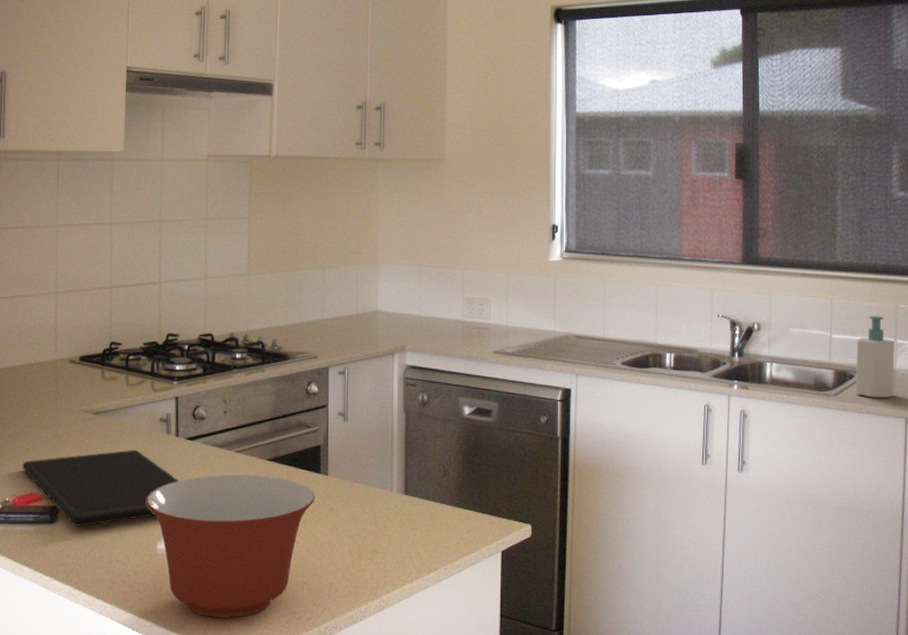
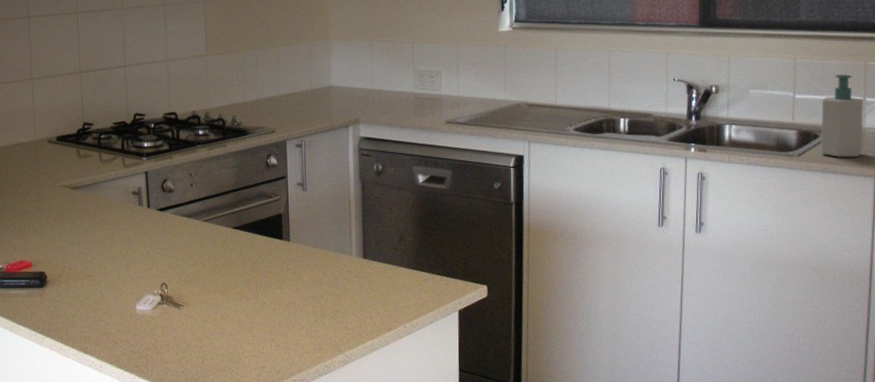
cutting board: present [22,449,179,527] -> none [12,220,153,290]
mixing bowl: present [146,474,315,618] -> none [123,242,279,371]

